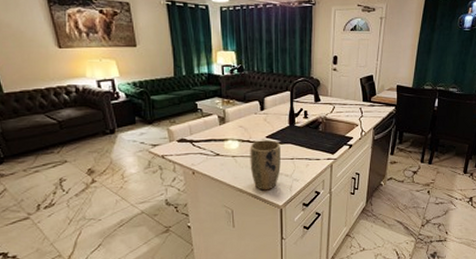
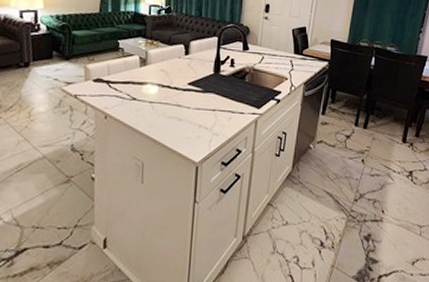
plant pot: present [250,140,281,191] -> none [167,86,203,144]

